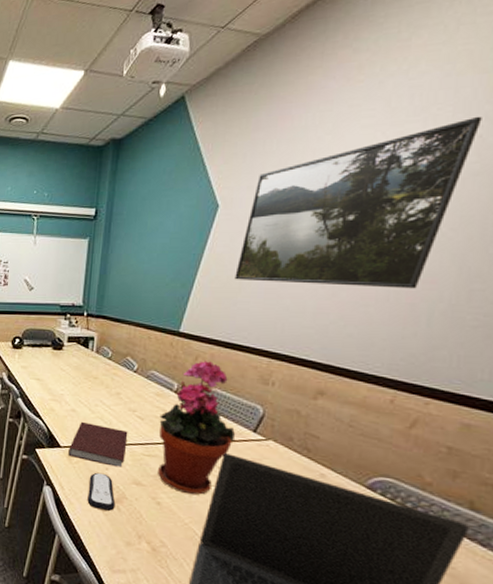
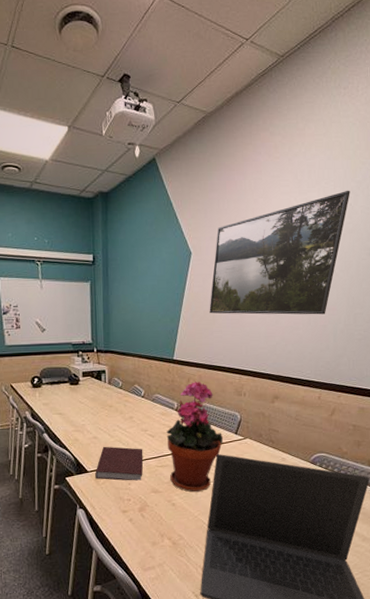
remote control: present [87,472,116,512] -> none [115,488,140,521]

